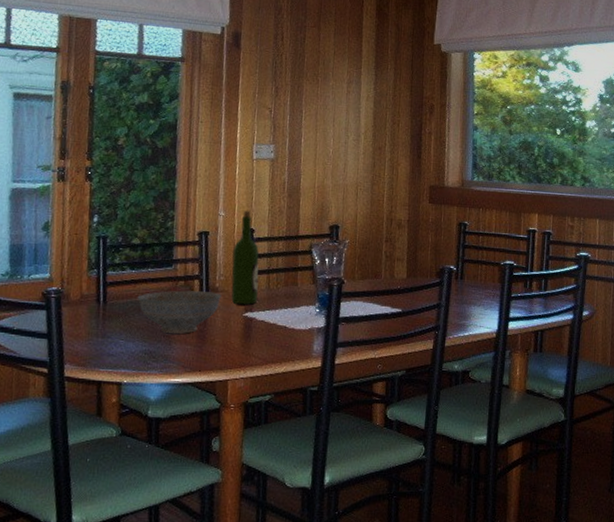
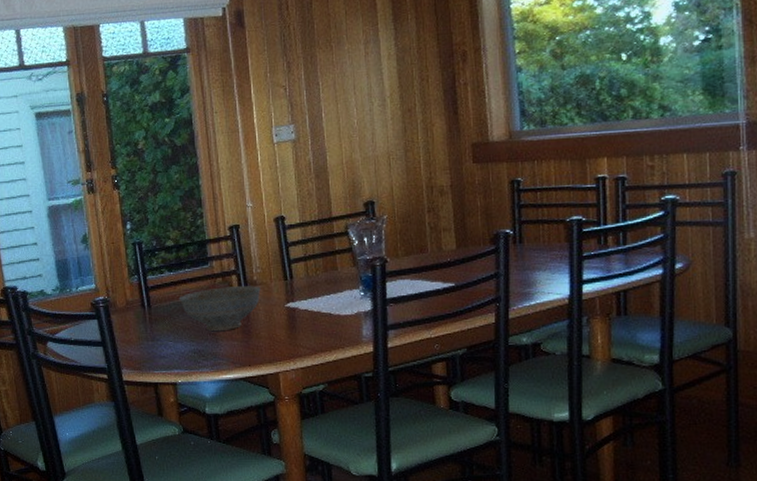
wine bottle: present [231,210,259,305] -> none [265,198,297,296]

